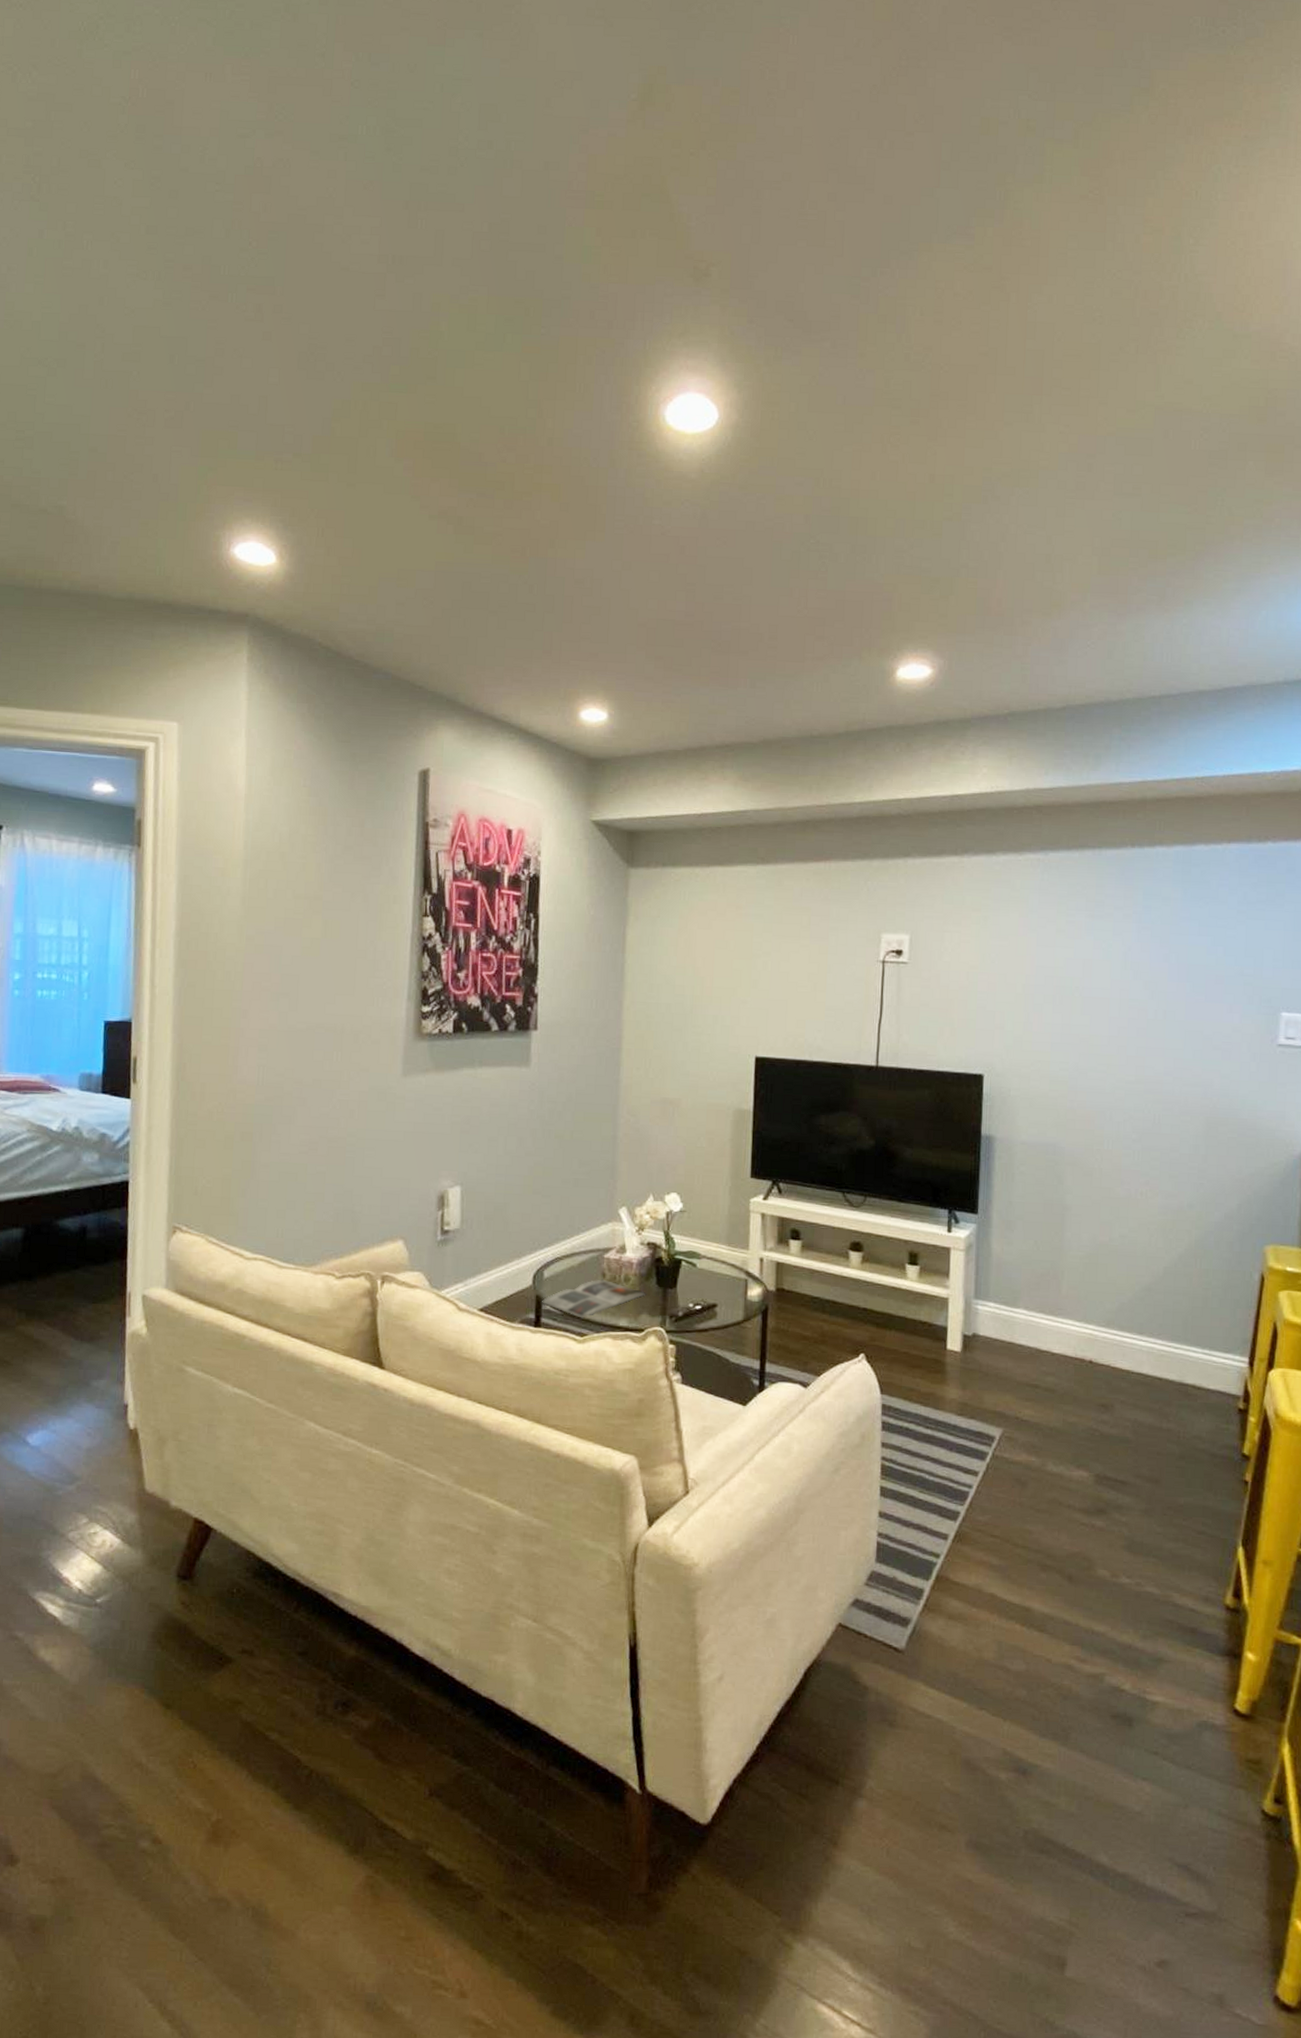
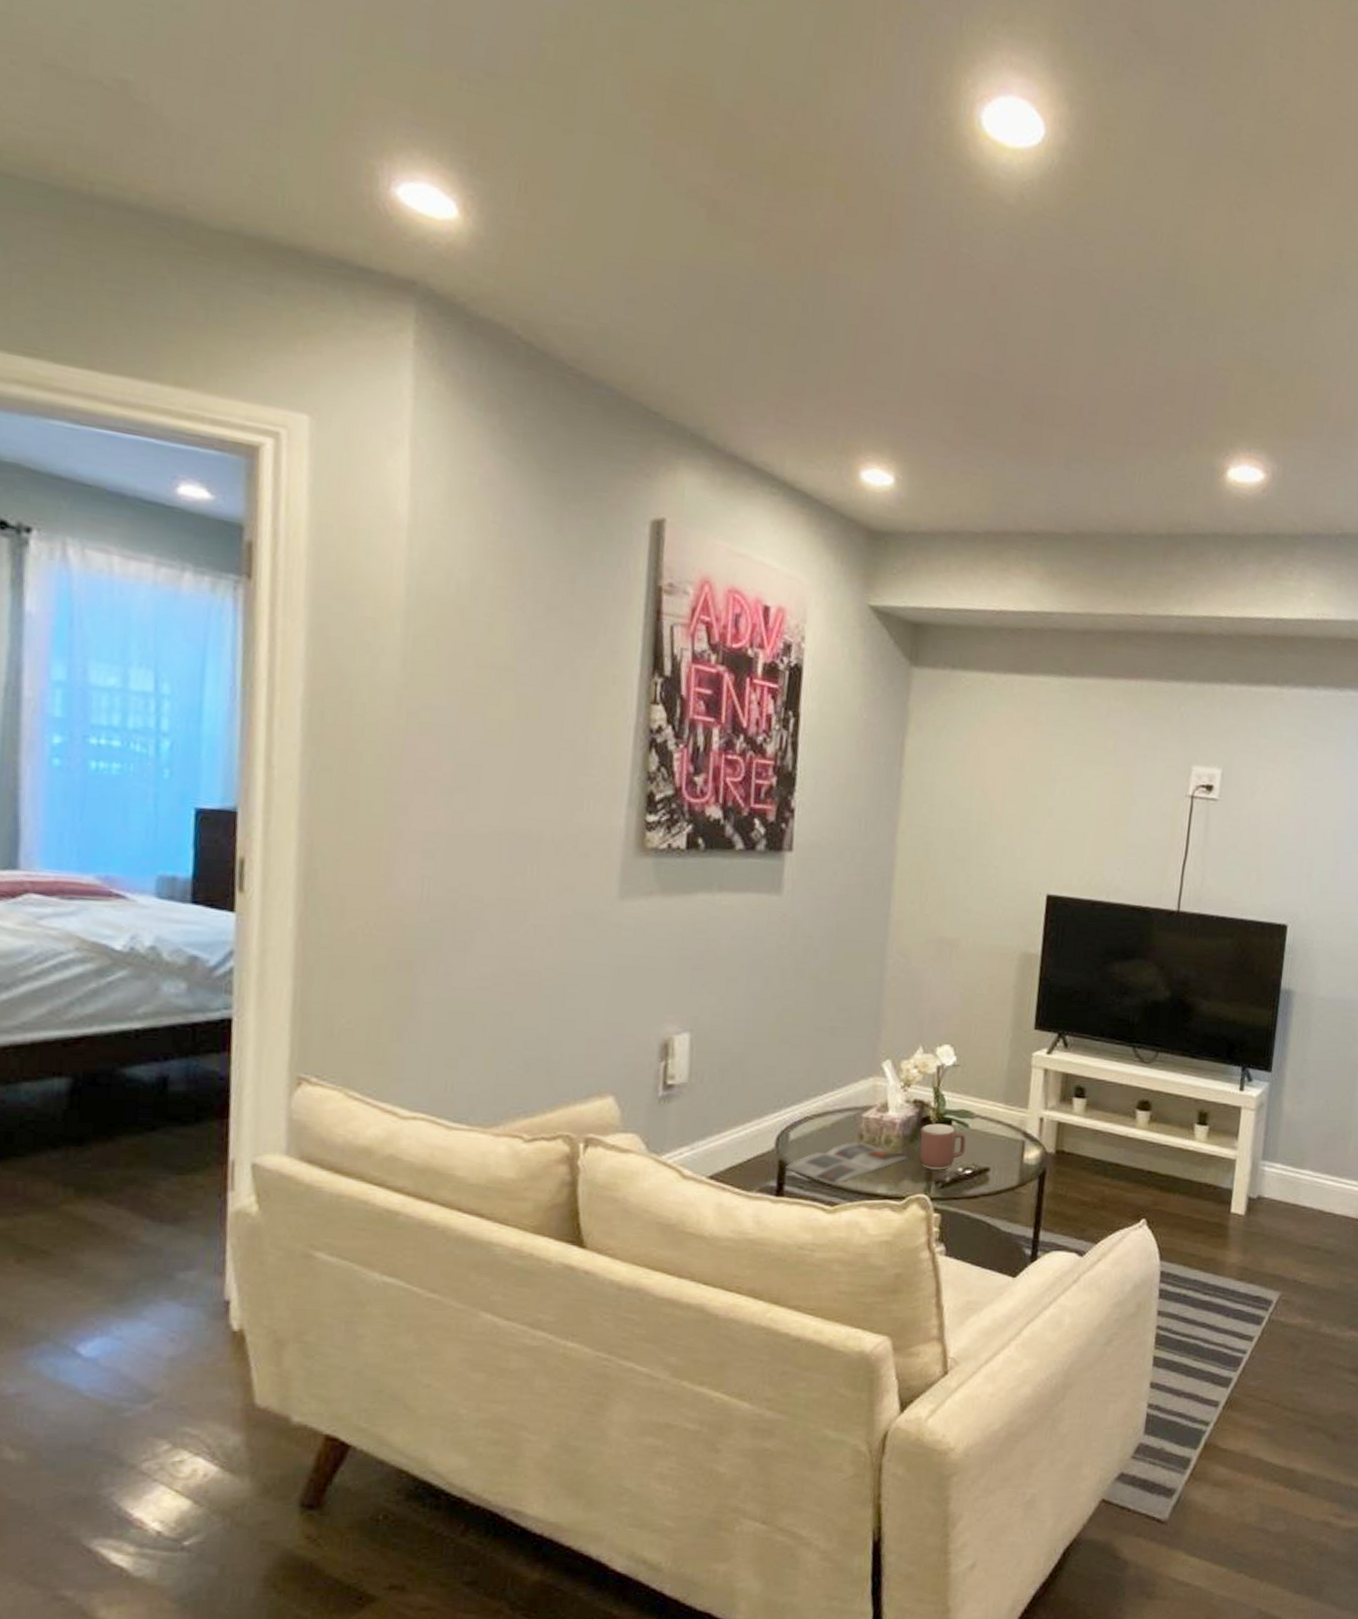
mug: none [654,1263,695,1306] -> present [919,1123,966,1170]

